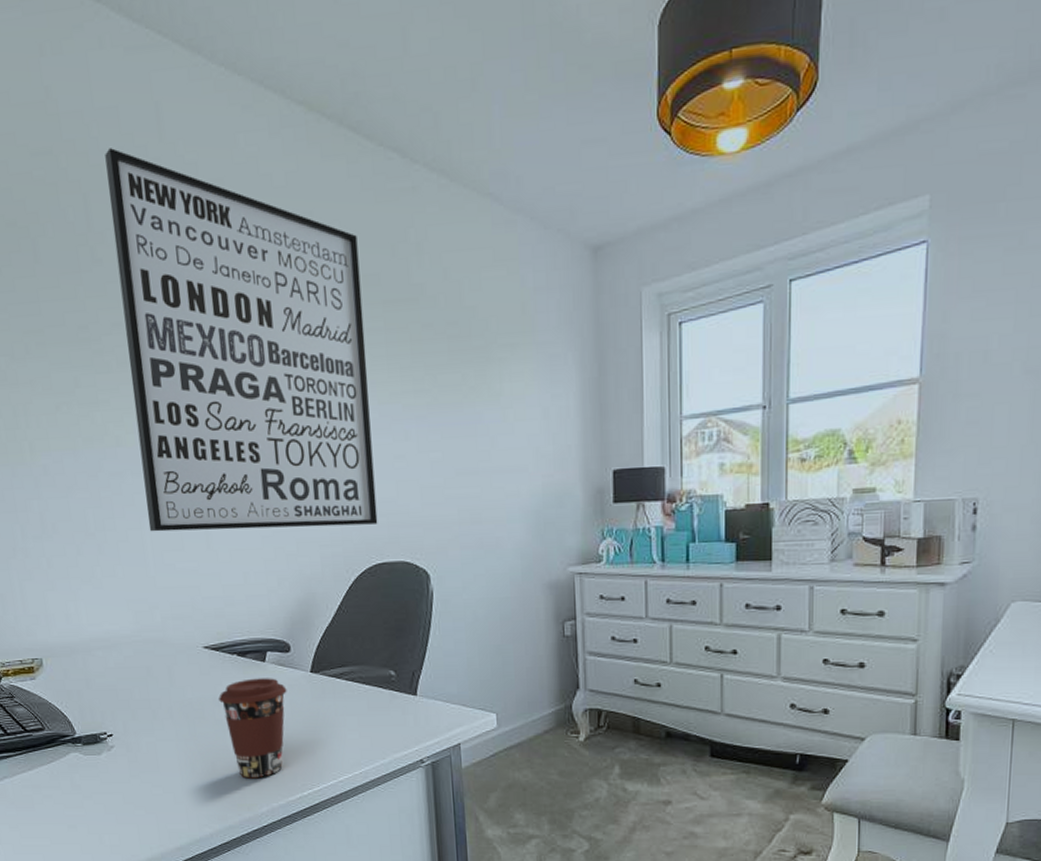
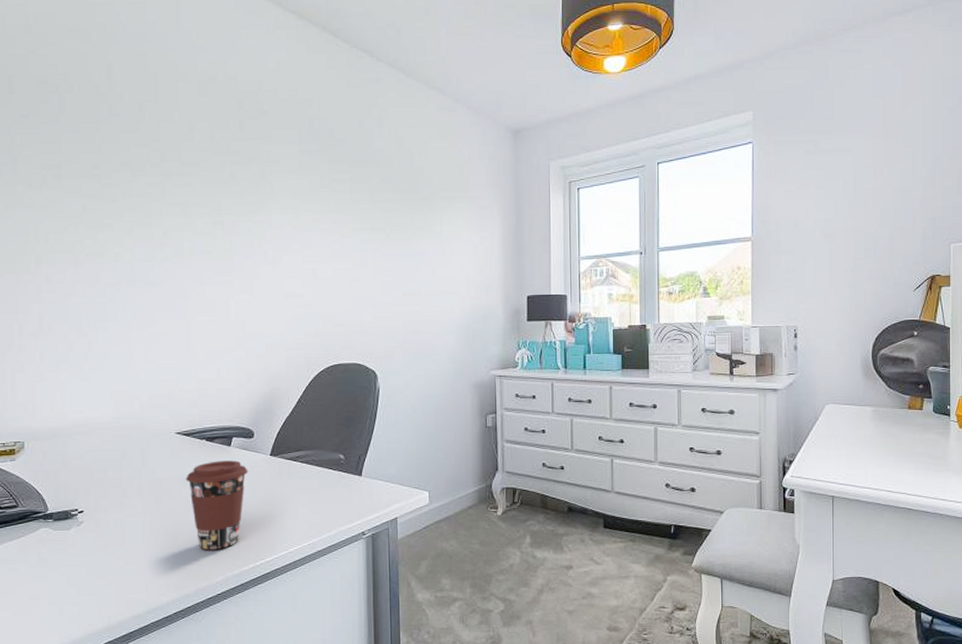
wall art: present [105,148,378,532] -> none [130,32,336,334]

